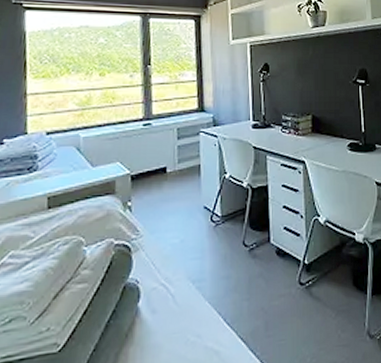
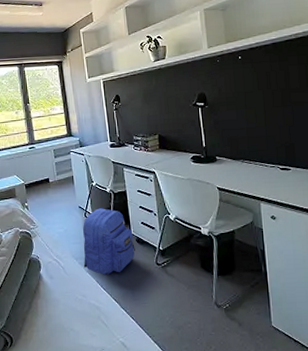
backpack: none [202,208,274,303] -> present [83,208,135,275]

